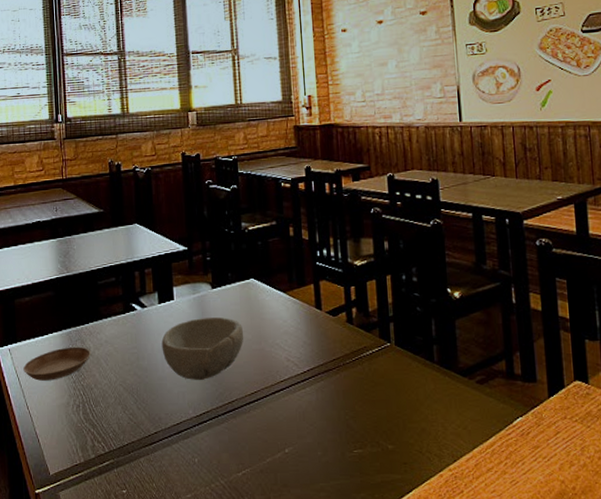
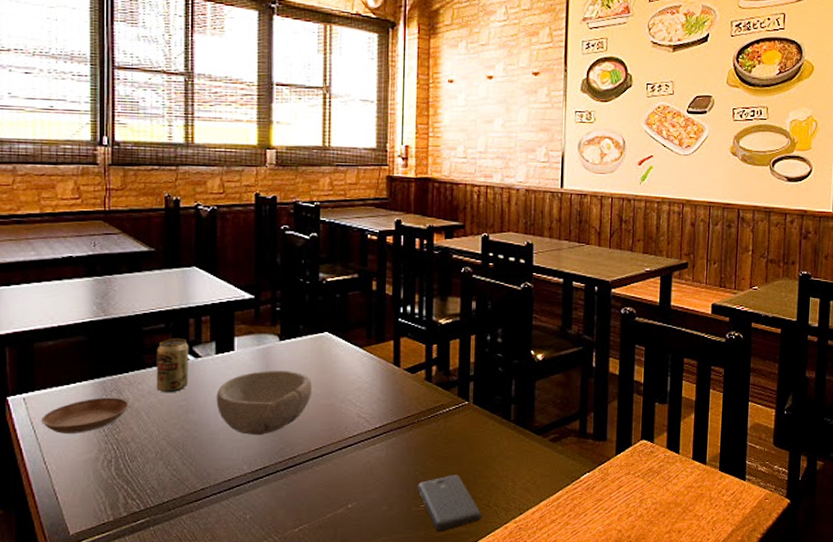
beverage can: none [110,290,138,342] -> present [156,339,190,393]
smartphone: none [348,419,416,479] -> present [417,475,482,532]

